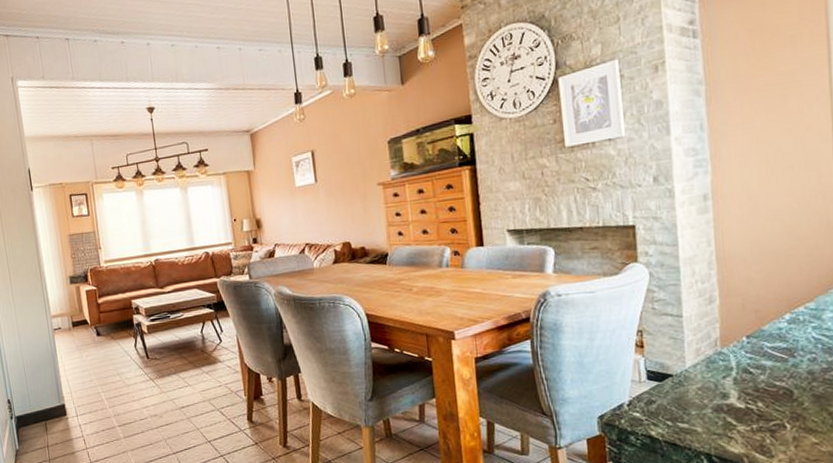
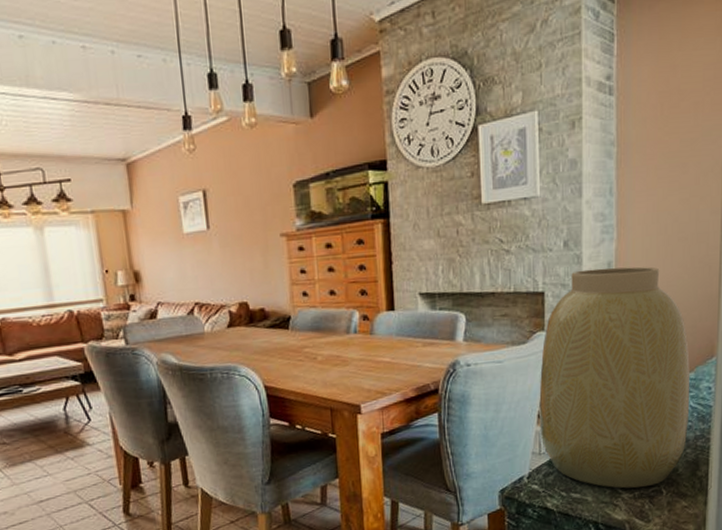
vase: none [635,197,812,421] -> present [539,266,690,489]

